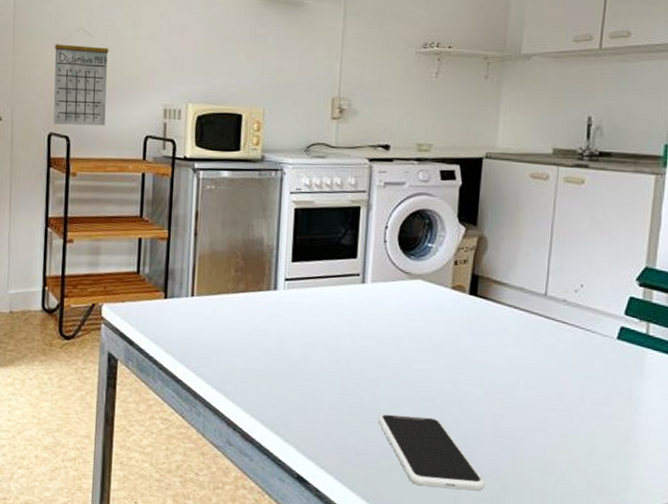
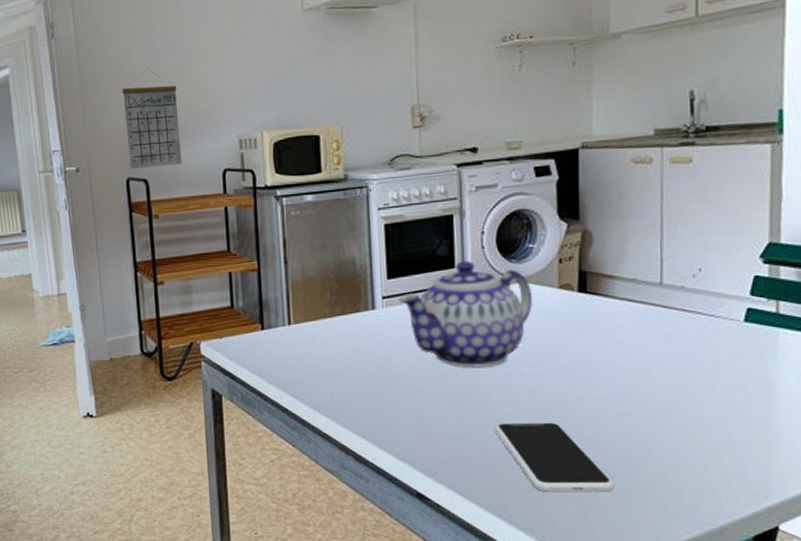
teapot: none [300,252,426,358] -> present [398,260,532,368]

